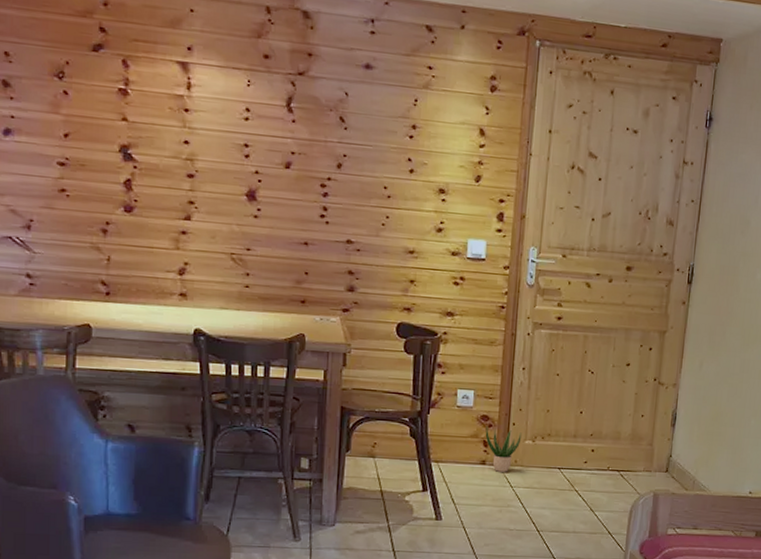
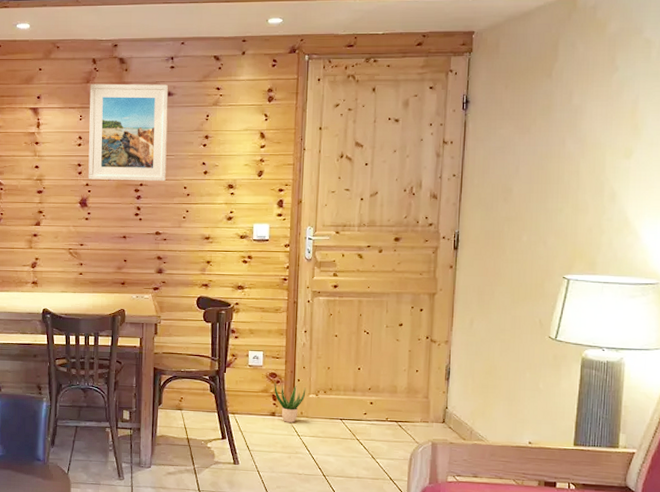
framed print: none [258,39,368,178] -> present [88,83,169,182]

